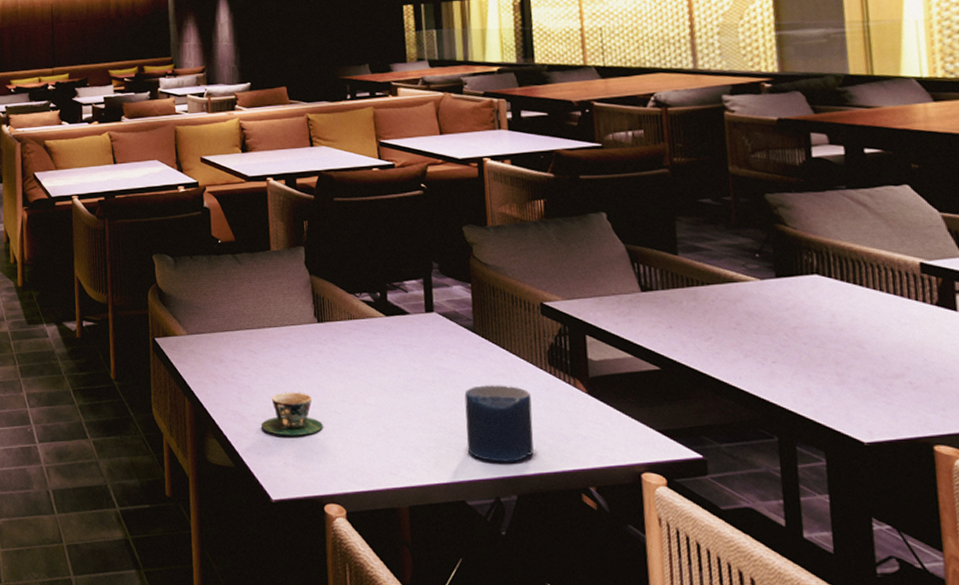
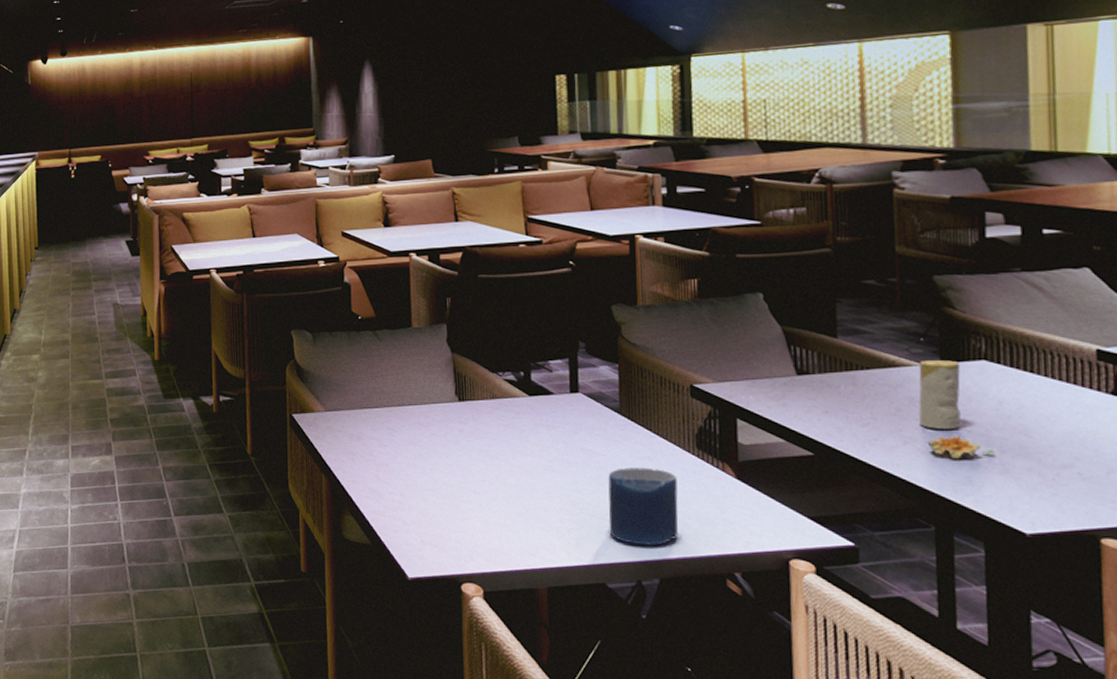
teacup: present [261,392,323,436] -> none [399,471,462,515]
candle: none [756,275,797,342] -> present [919,359,961,429]
flower: none [768,348,831,370] -> present [929,436,995,459]

